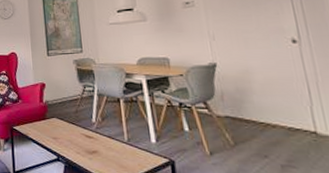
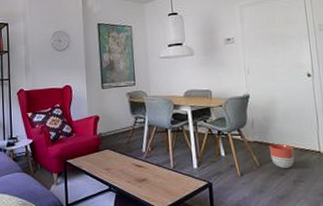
planter: none [244,121,281,149] -> present [268,144,295,168]

